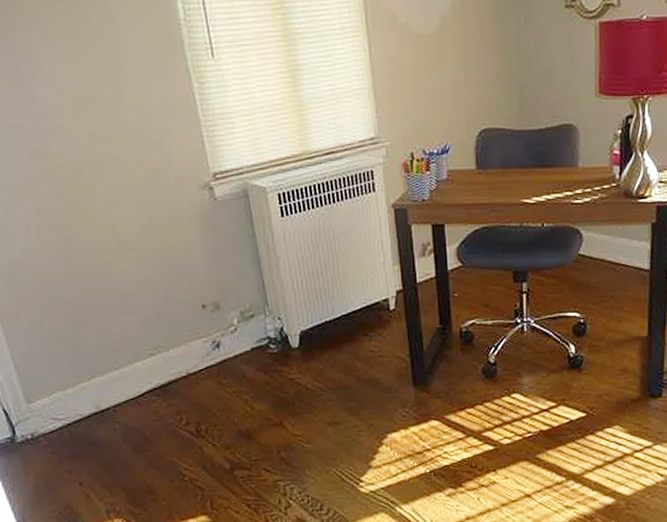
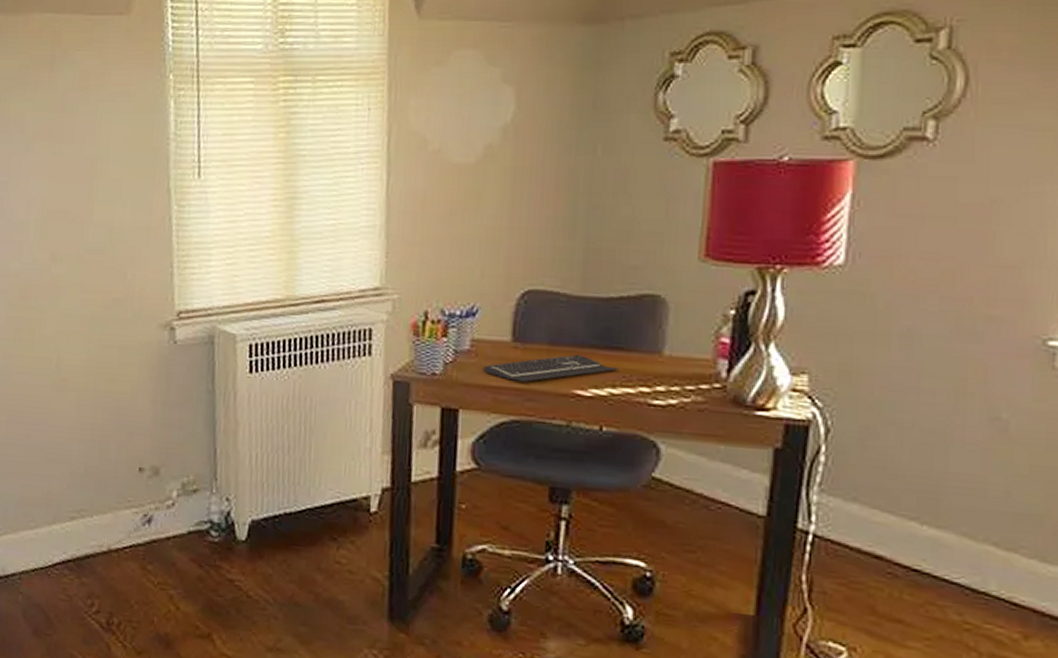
keyboard: none [459,173,551,198] -> present [483,354,620,382]

